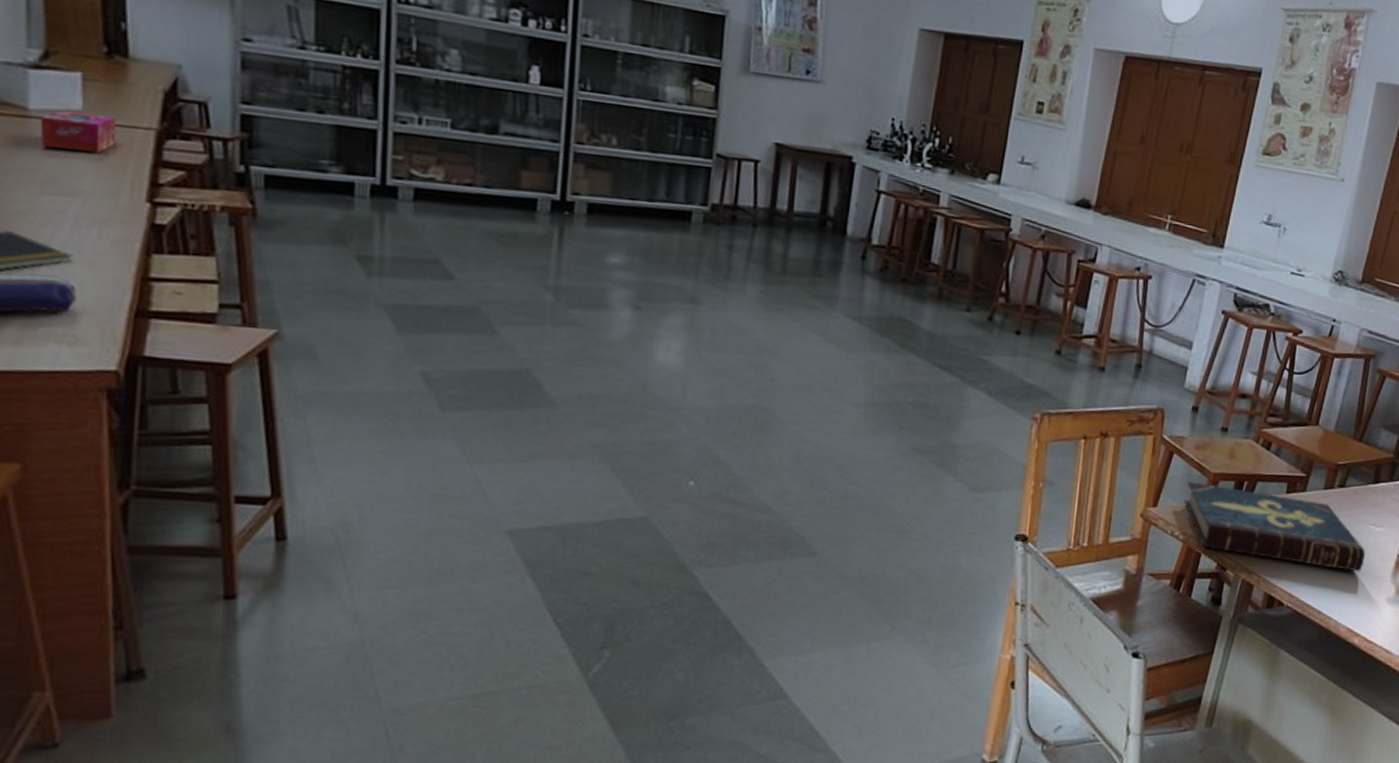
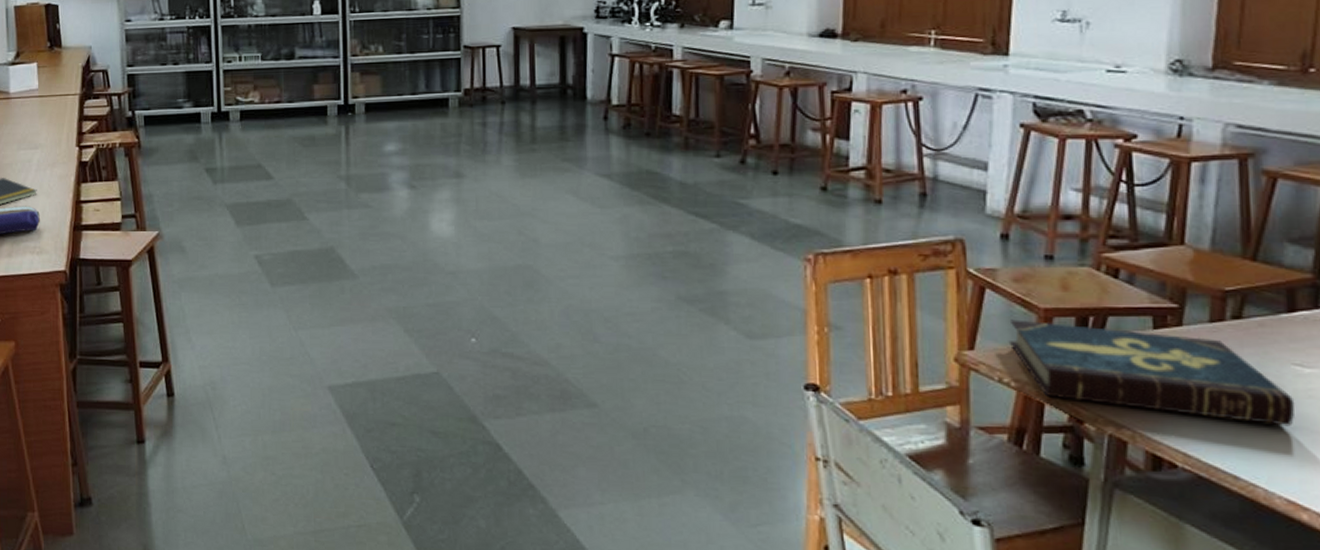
tissue box: present [40,111,117,153] -> none [16,90,57,117]

